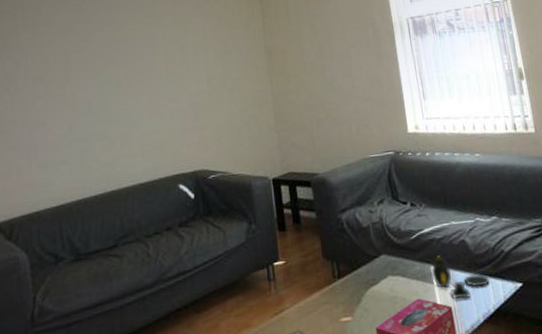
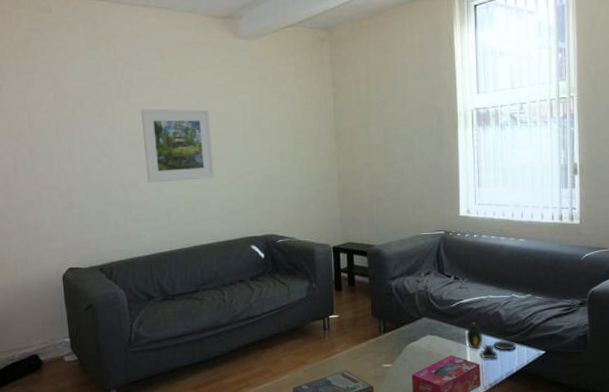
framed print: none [49,34,135,120] -> present [140,109,215,183]

